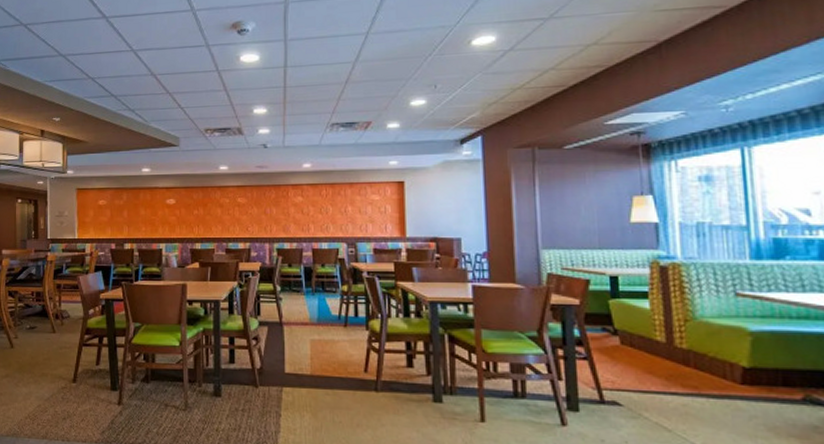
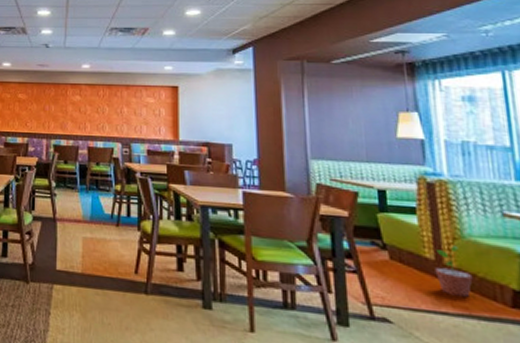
potted plant: none [665,328,704,376] -> present [434,246,473,297]

